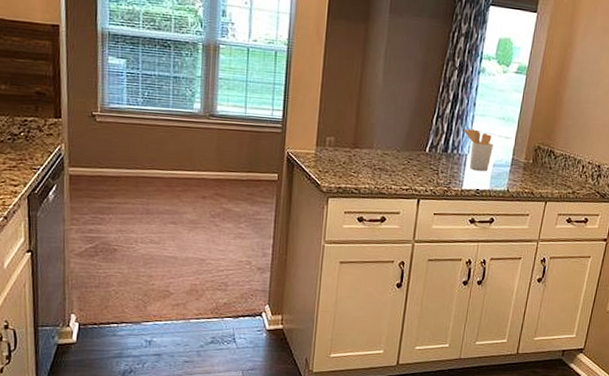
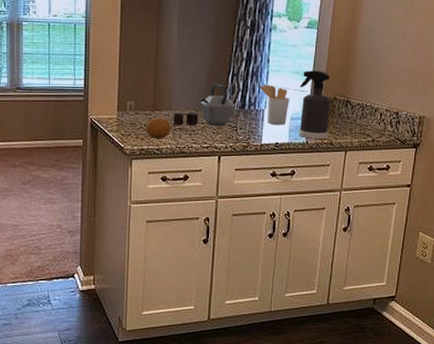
fruit: none [344,155,371,178] -> present [146,117,171,138]
kettle: none [373,123,438,168] -> present [173,83,236,126]
spray bottle: none [500,117,536,188] -> present [299,70,331,139]

